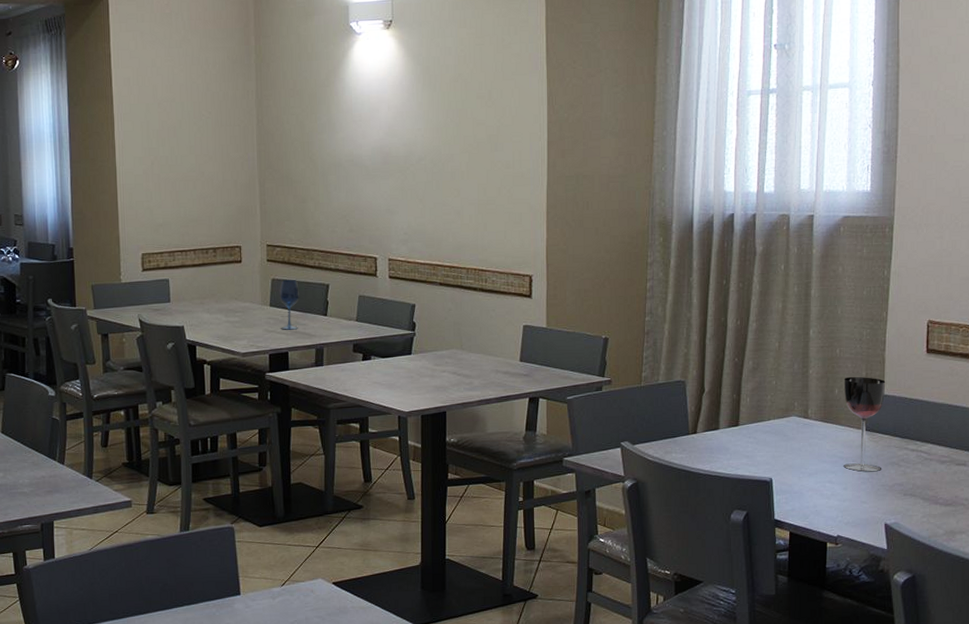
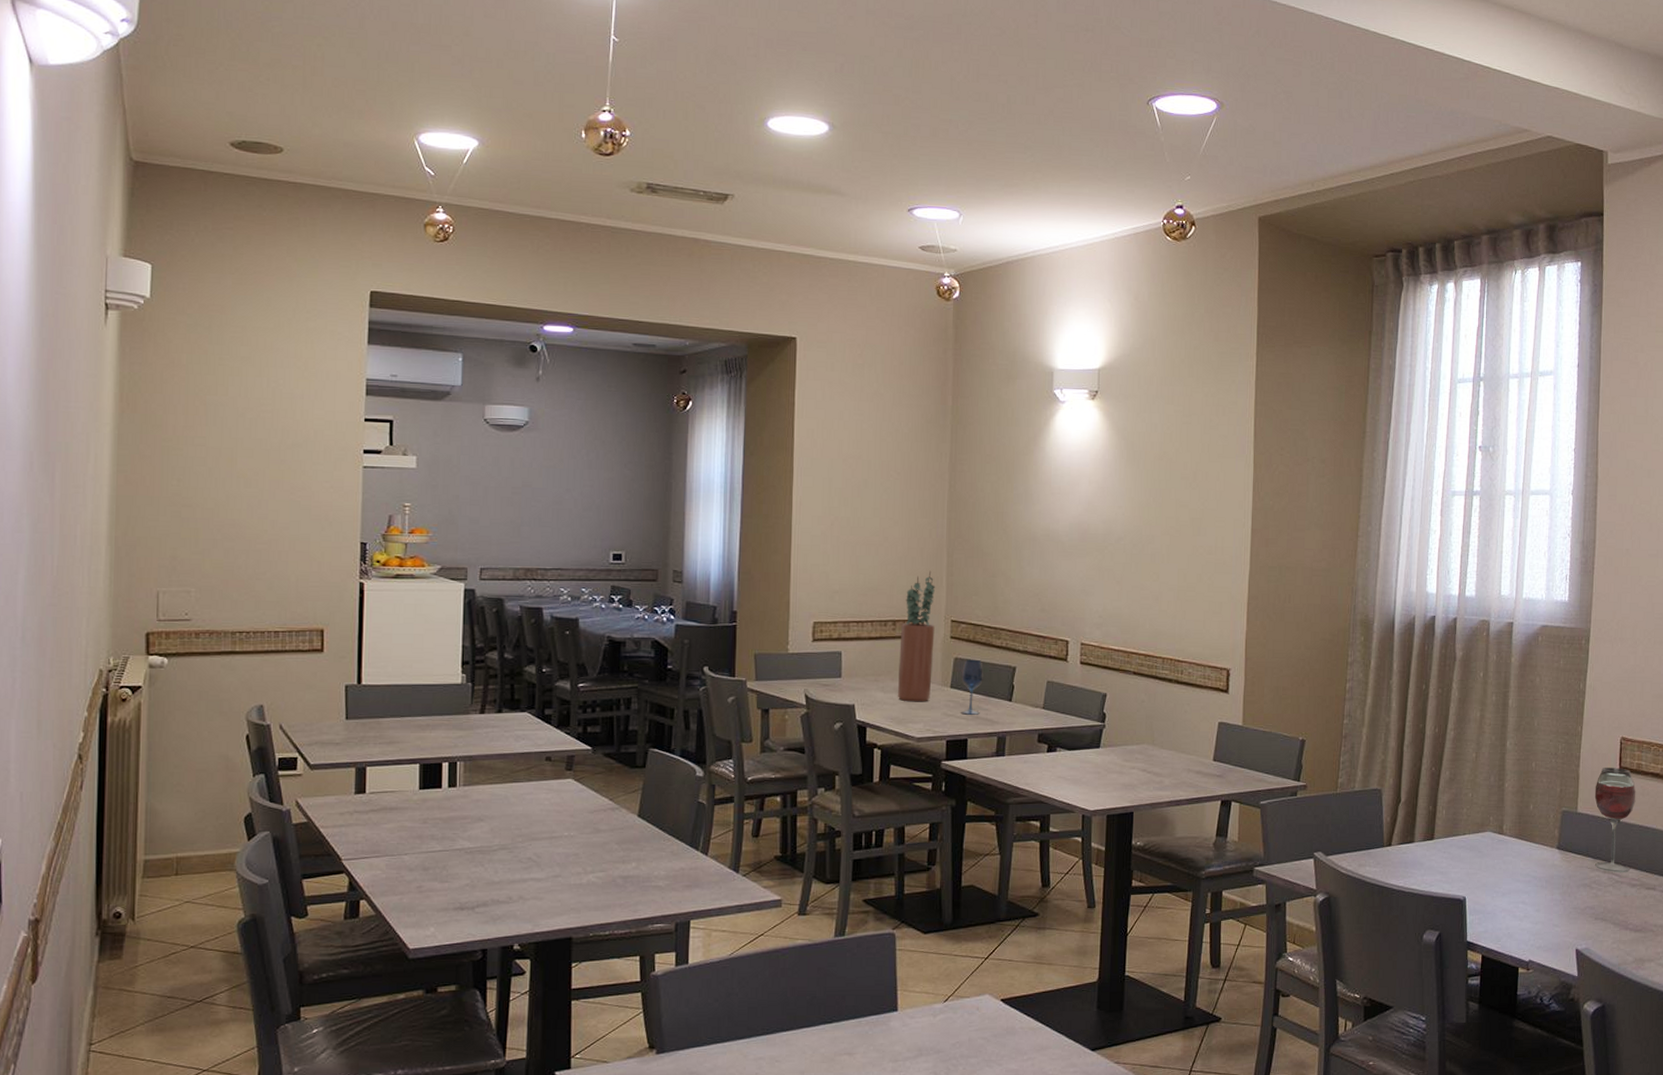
vase: none [221,200,253,321] -> present [897,570,936,702]
wineglass: present [844,376,886,472] -> none [1537,792,1580,894]
wineglass: none [901,350,945,451] -> present [1594,768,1636,873]

